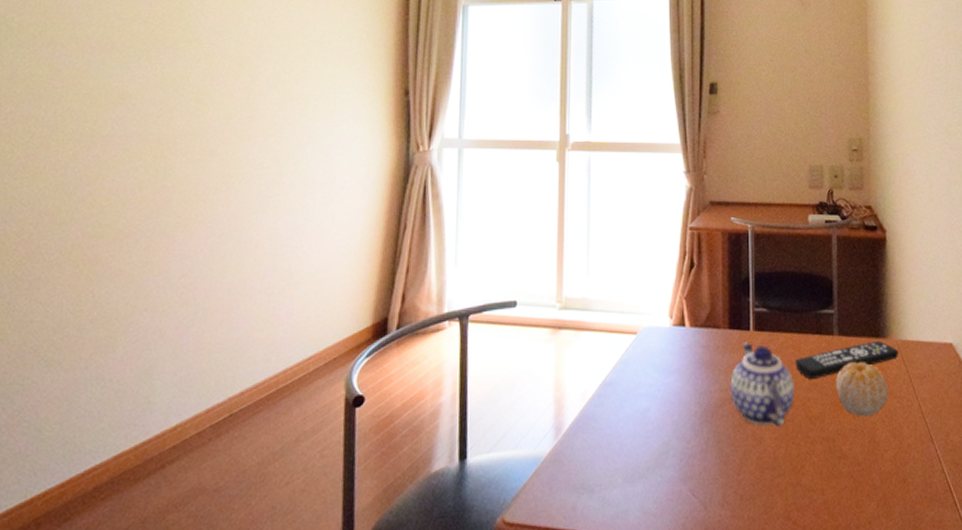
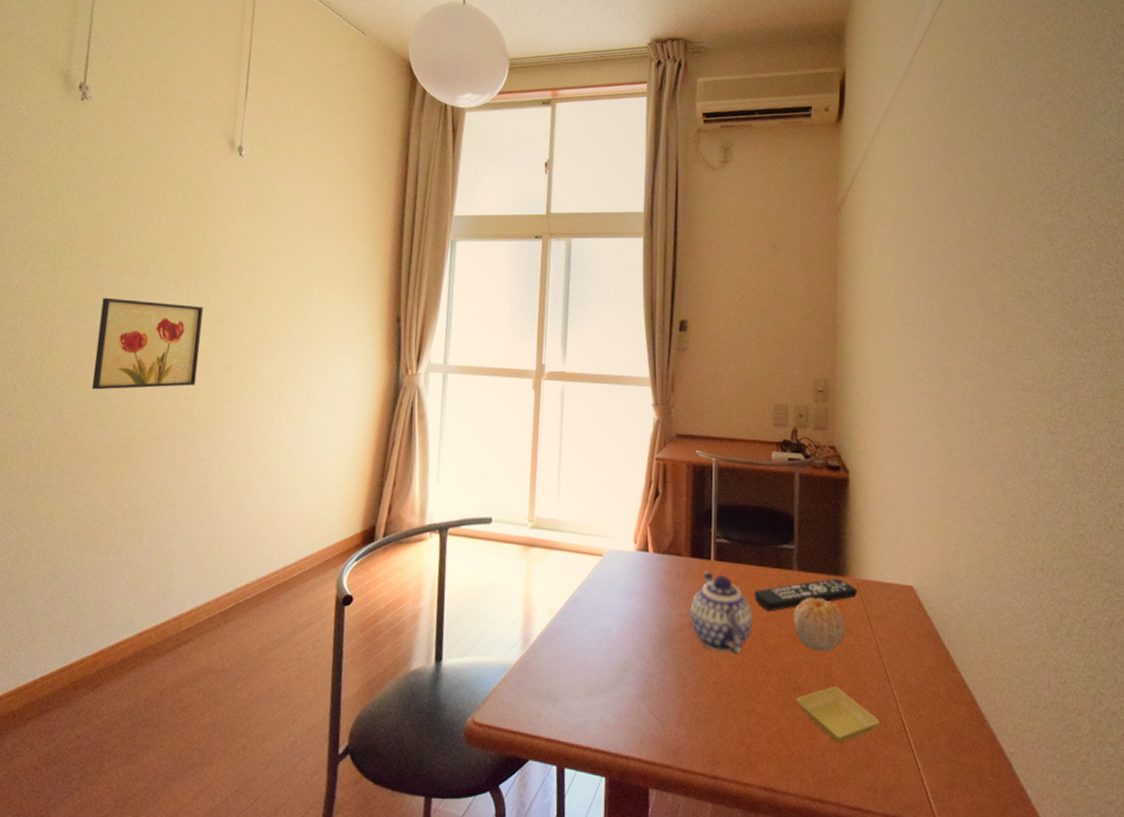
wall art: none [48,78,181,184] -> present [91,297,203,390]
saucer: none [841,451,925,510] -> present [796,687,879,743]

